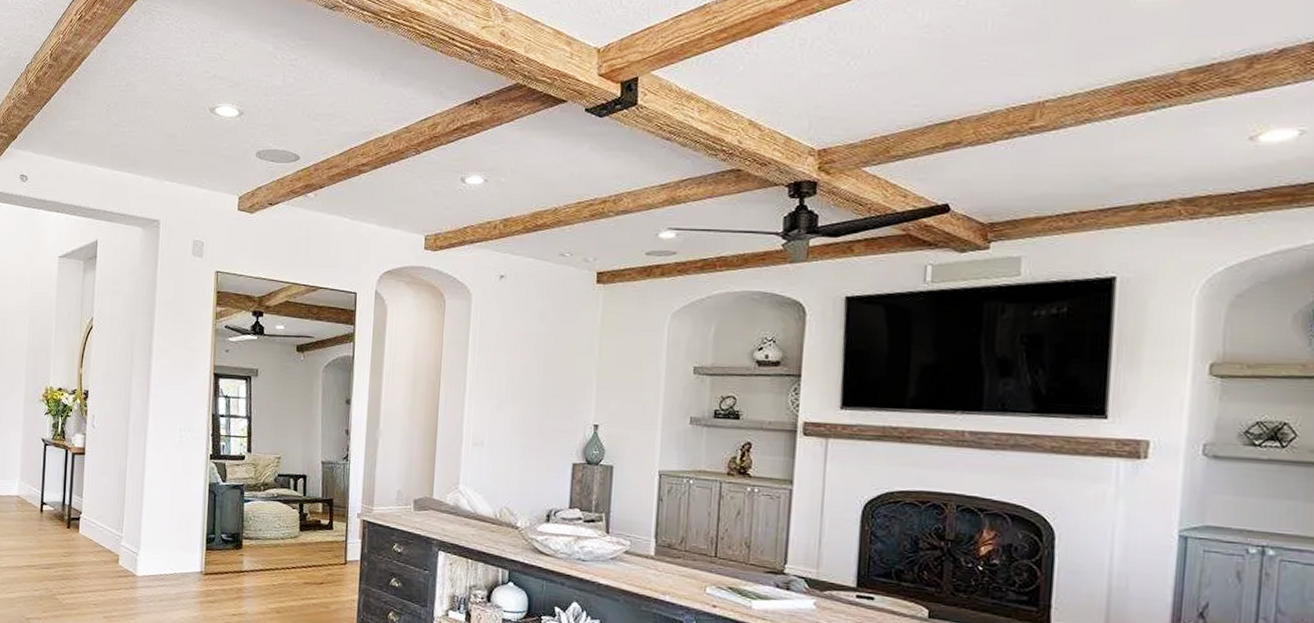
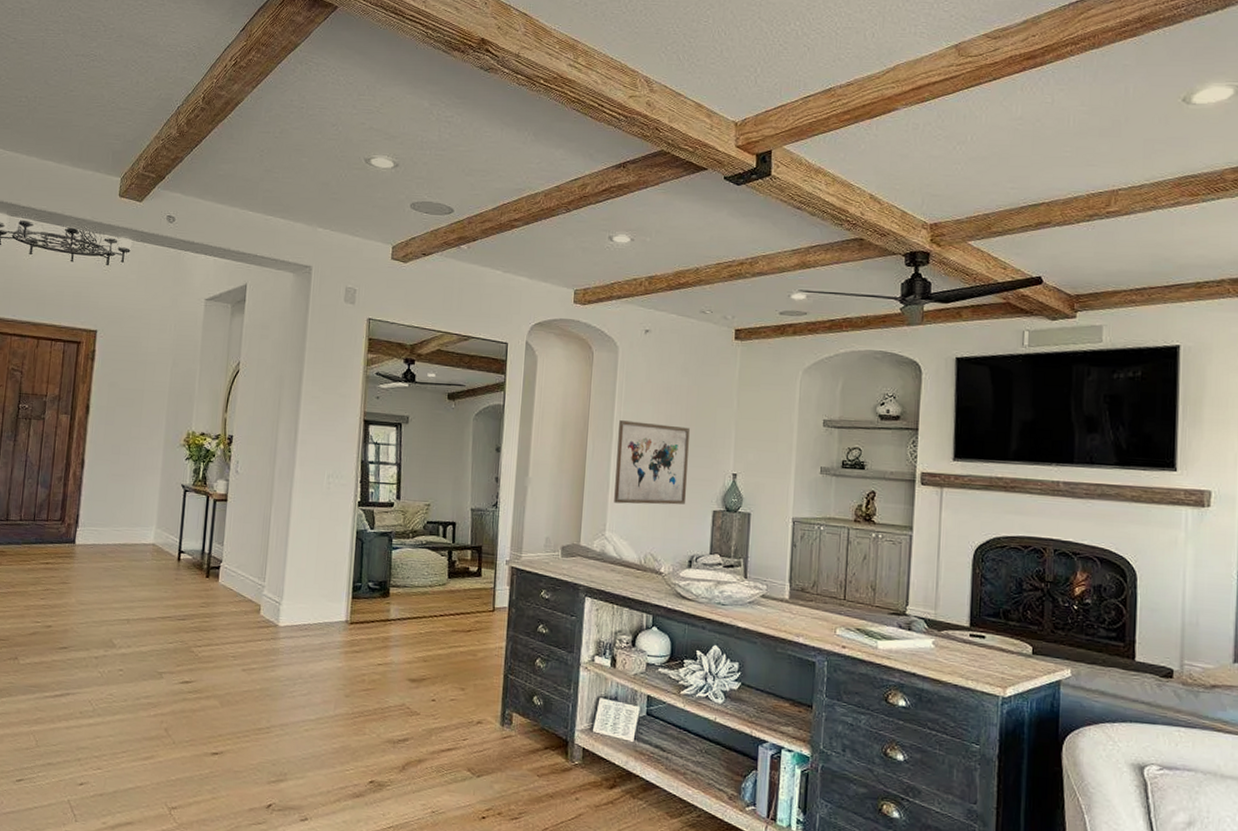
wall art: none [468,370,548,458] -> present [614,420,690,505]

